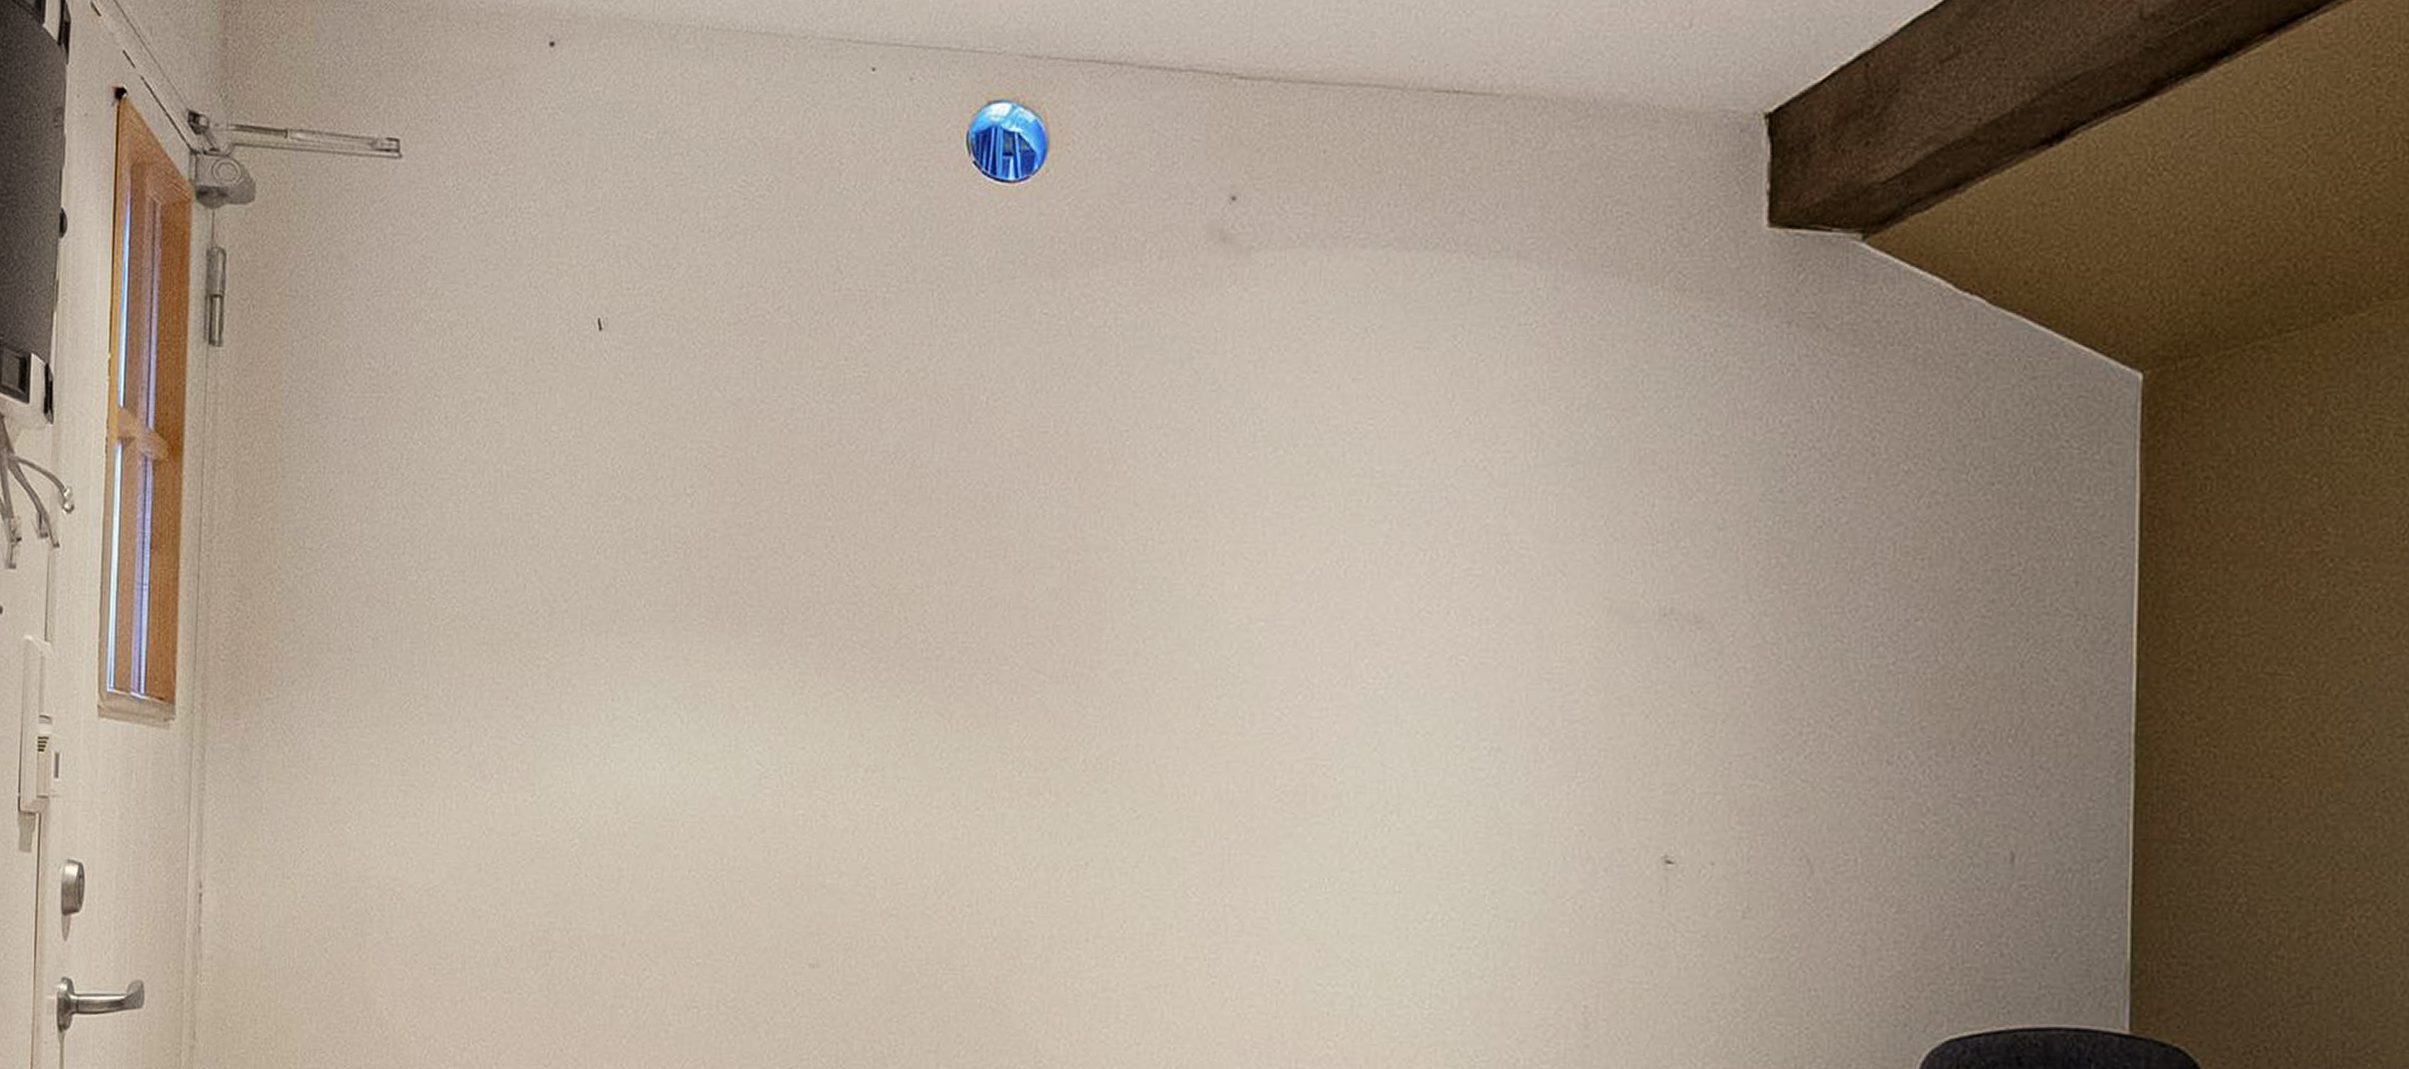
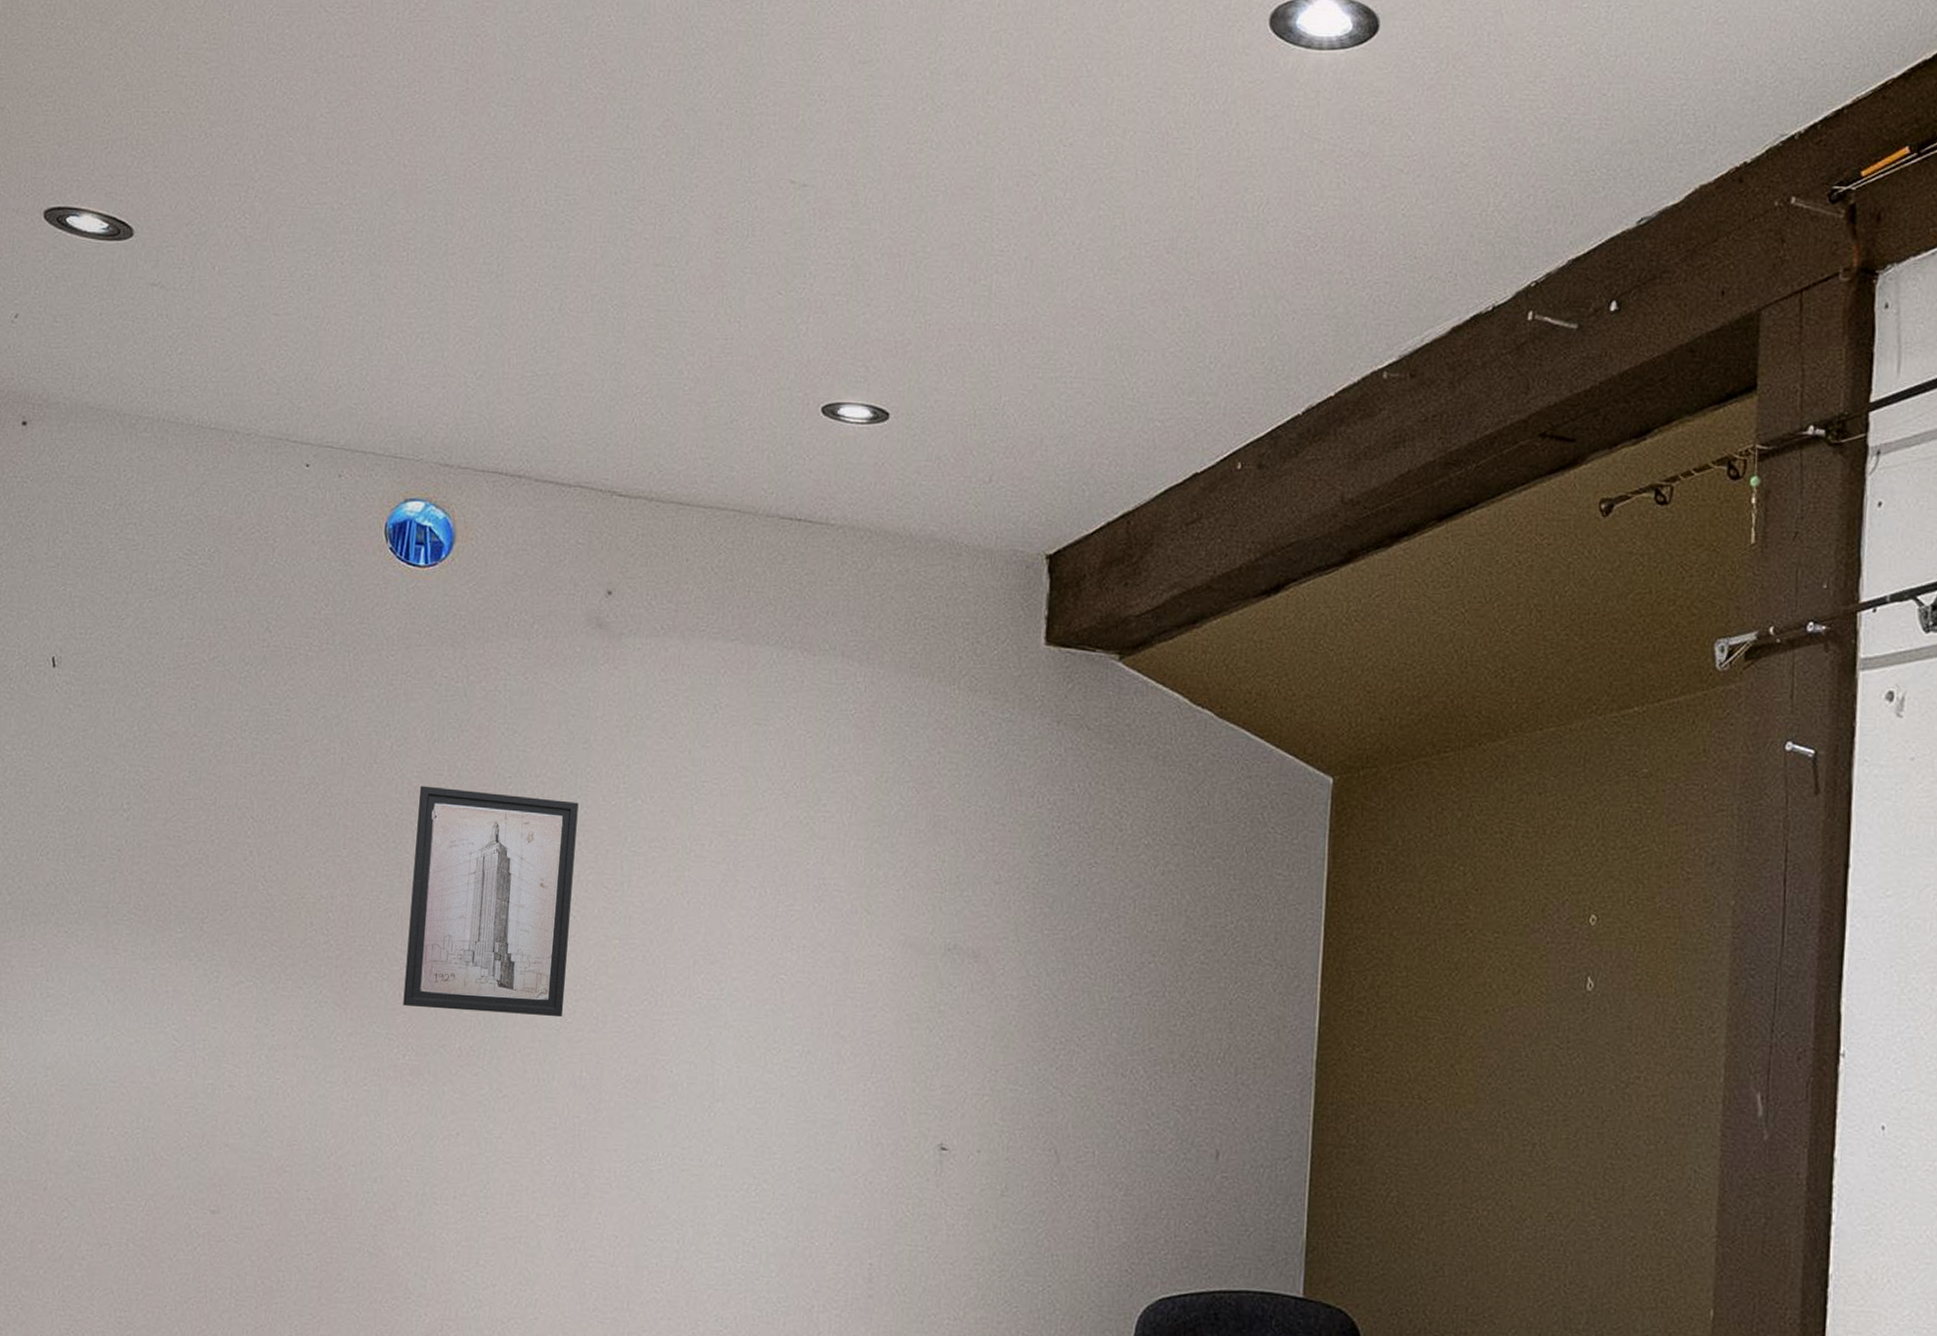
wall art: none [1016,447,1209,719] -> present [403,785,579,1018]

